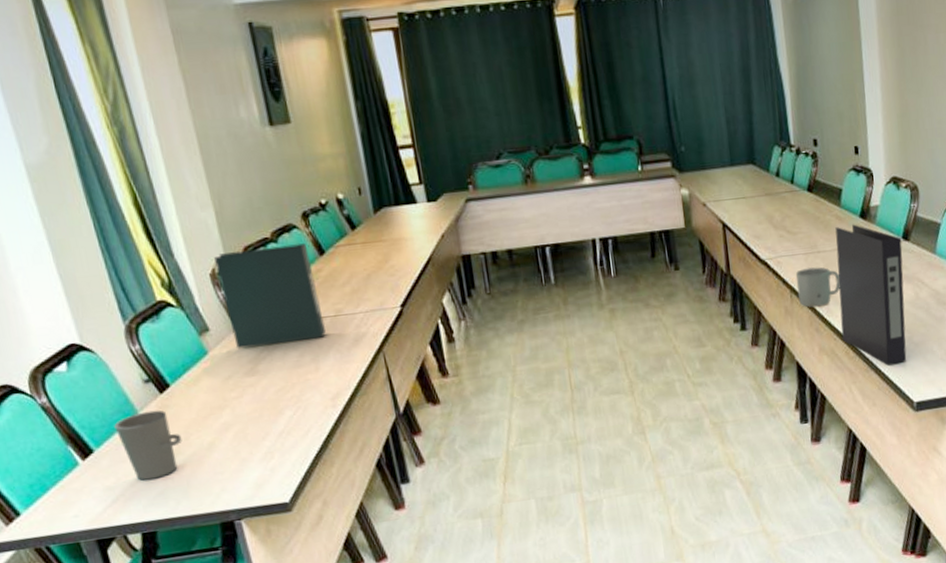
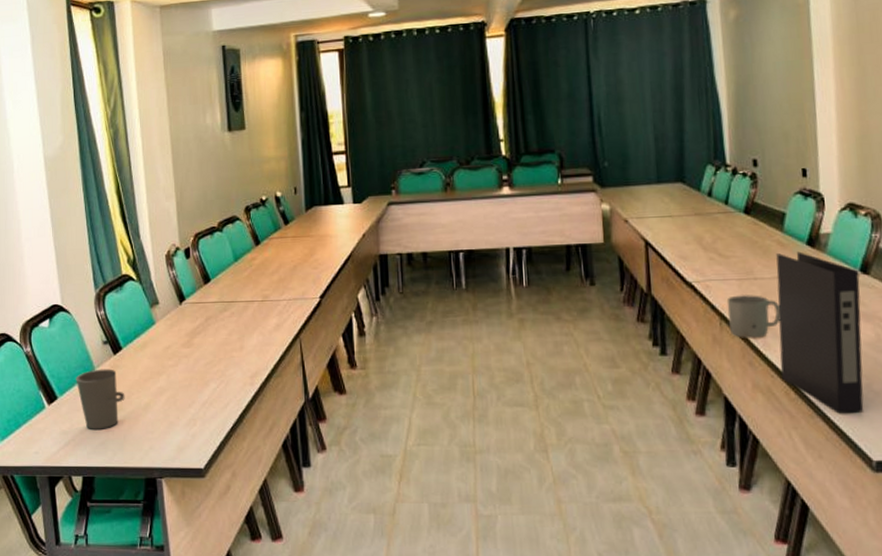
binder: present [214,243,326,349] -> none [171,234,254,323]

